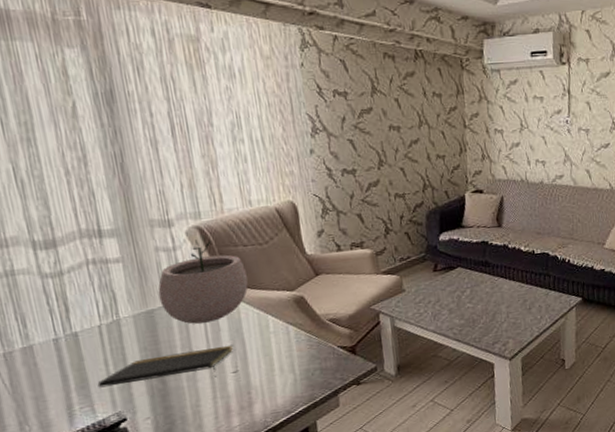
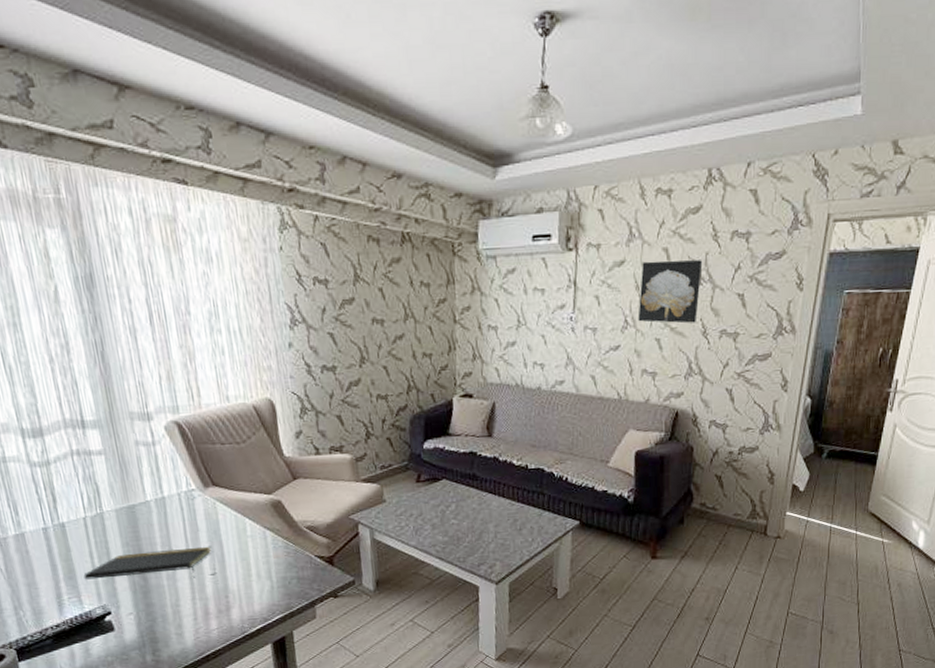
plant pot: present [157,239,249,324] -> none [138,435,226,522]

